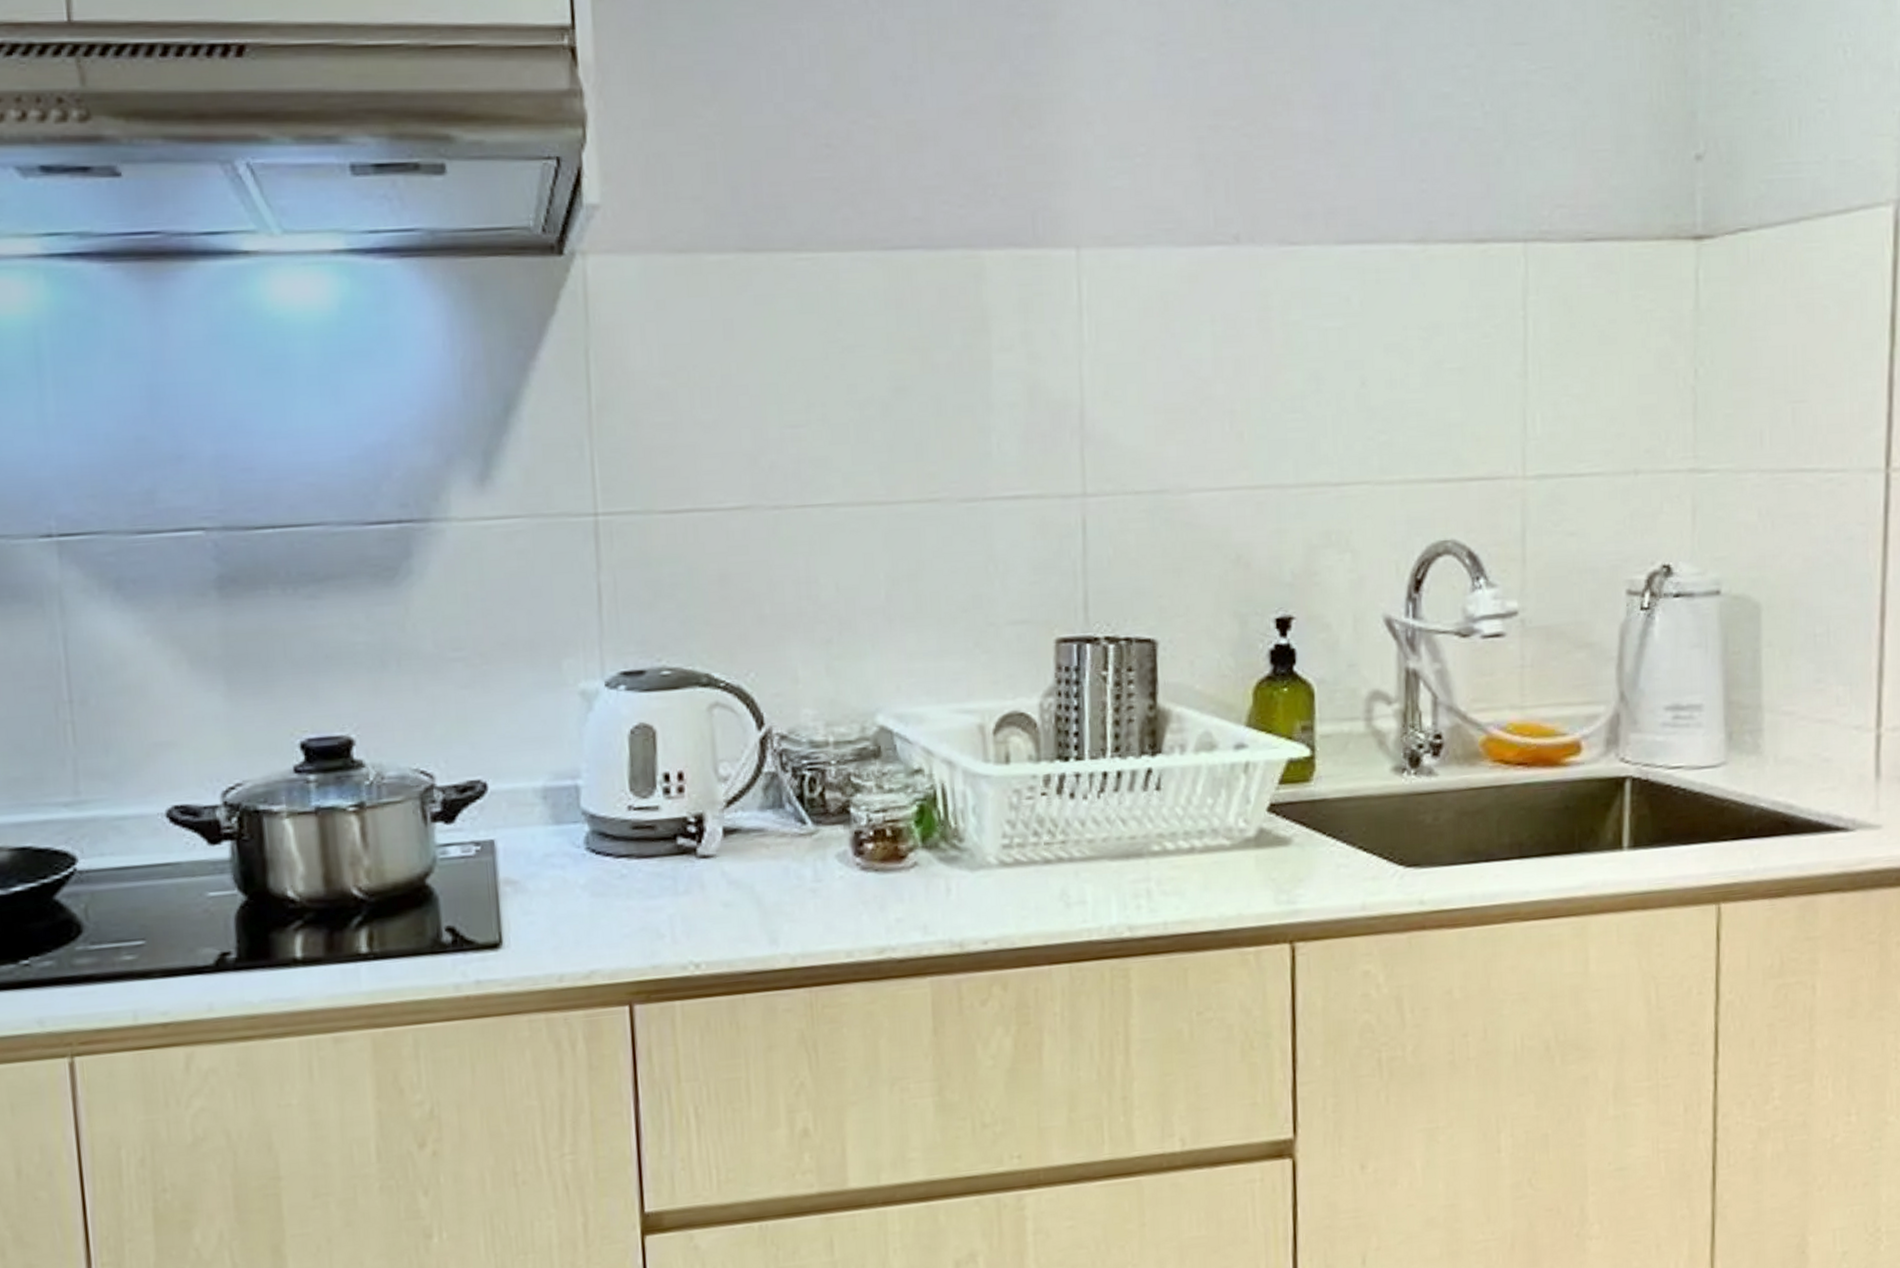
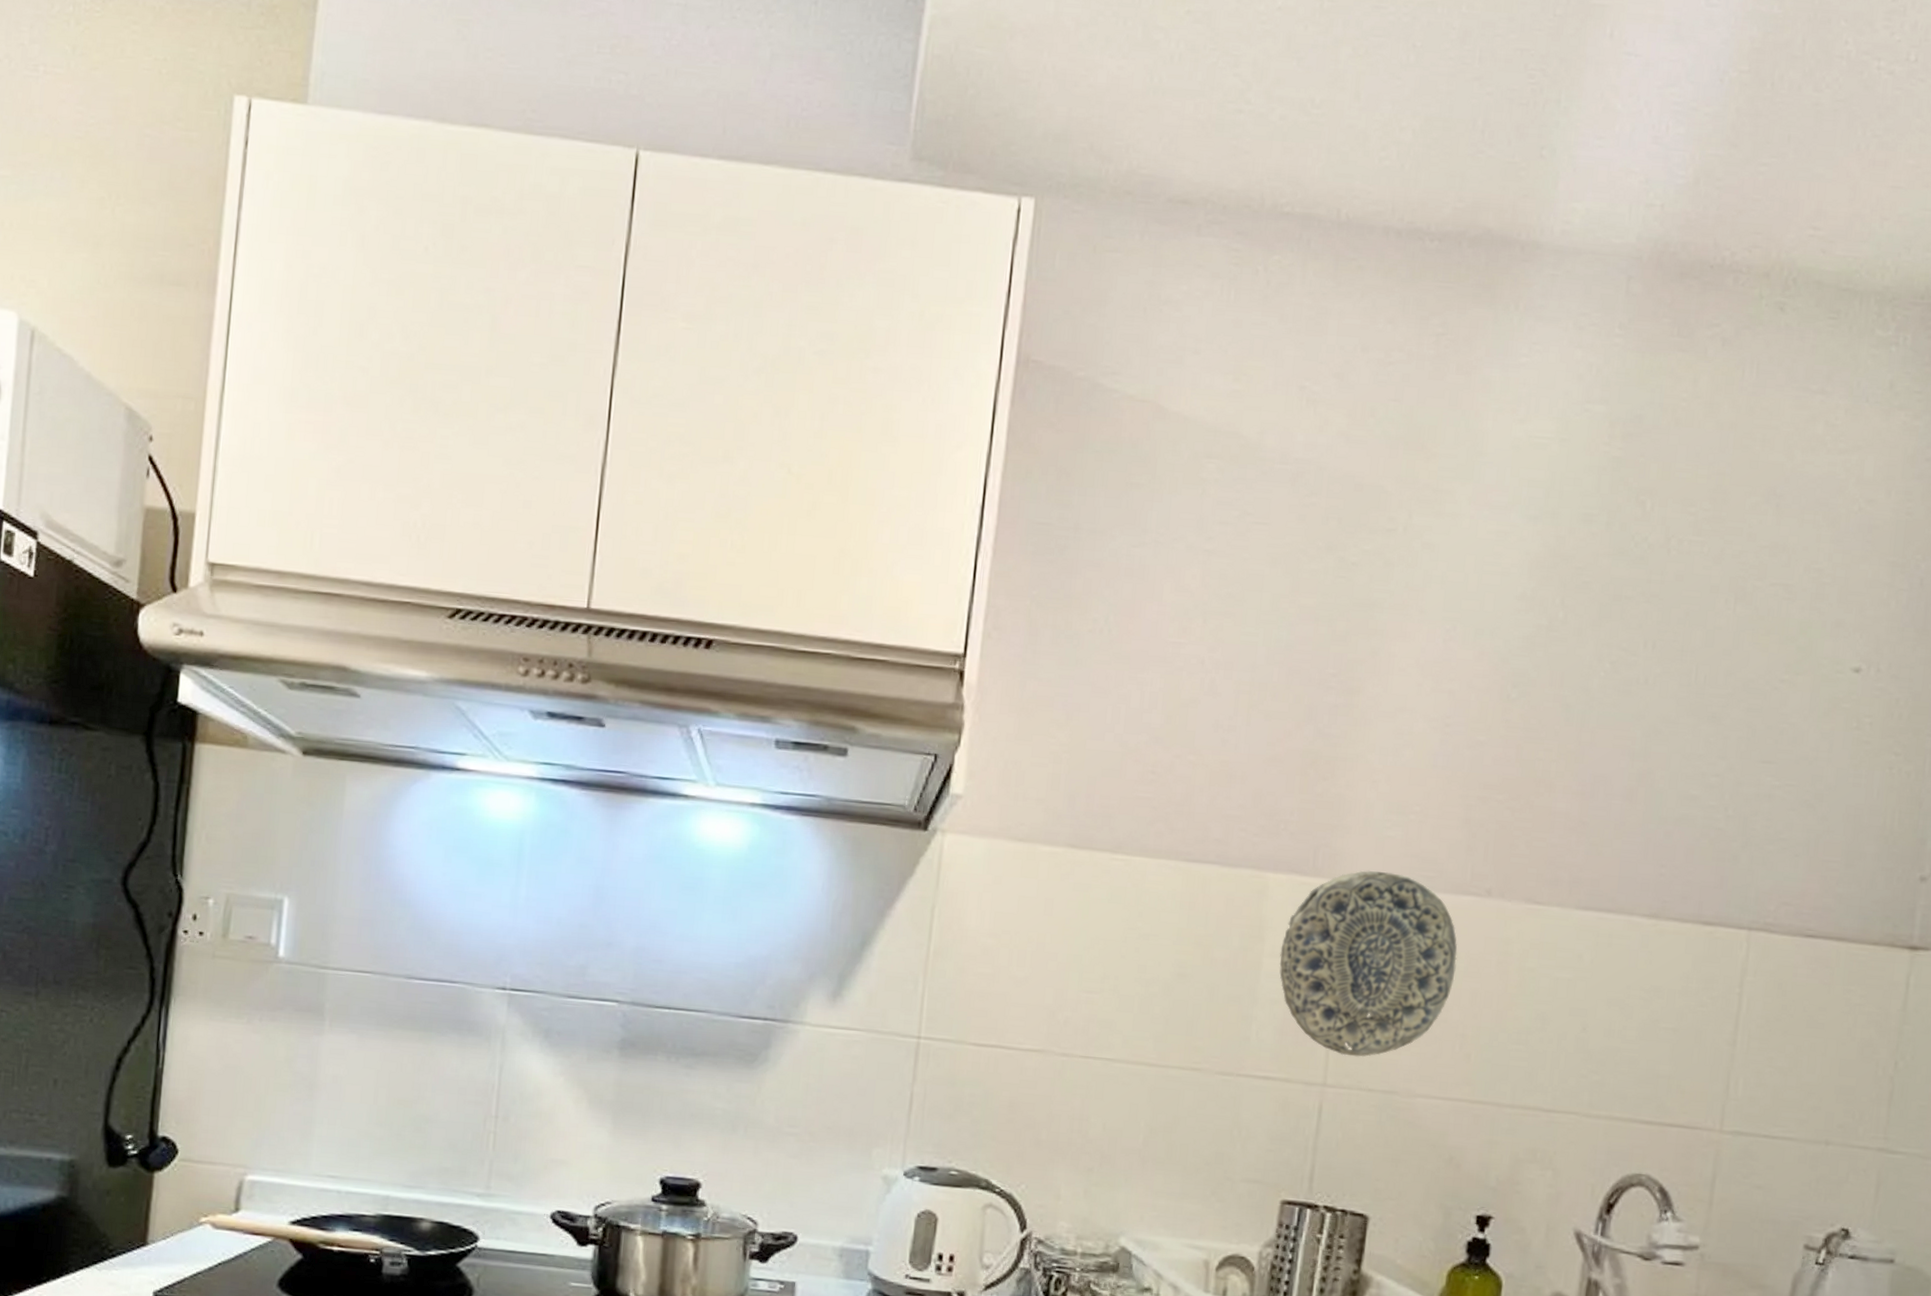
decorative plate: none [1010,230,1213,457] -> present [1279,870,1458,1058]

